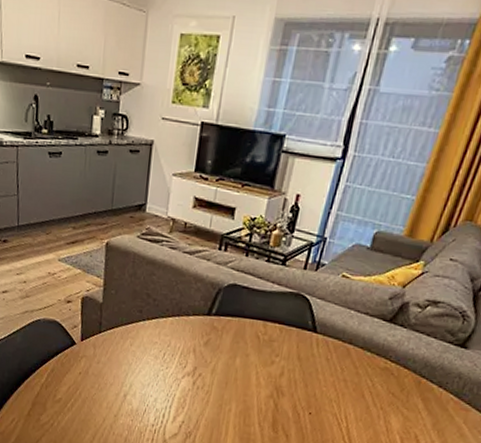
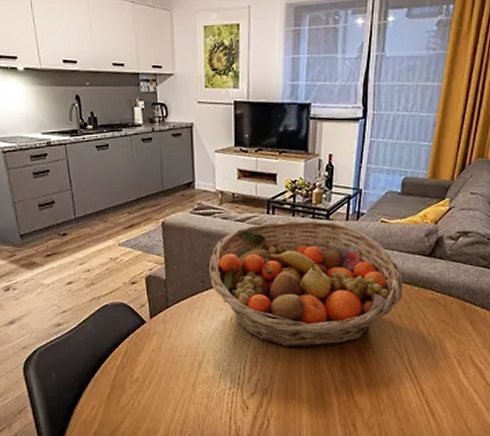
fruit basket: none [148,259,356,399] -> present [208,220,404,348]

